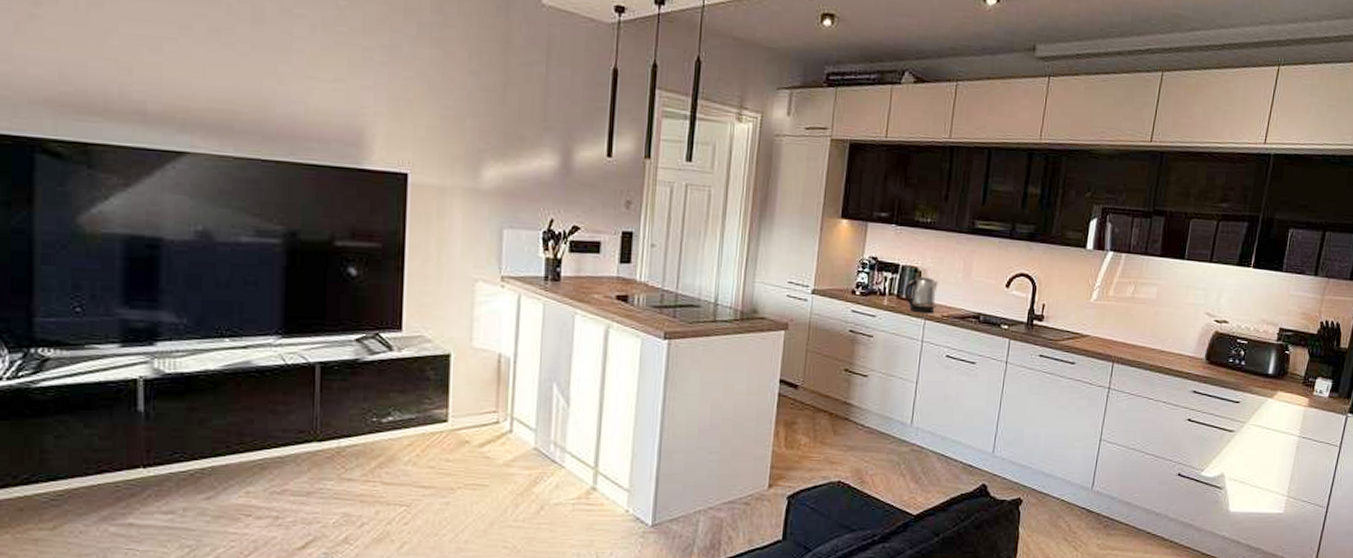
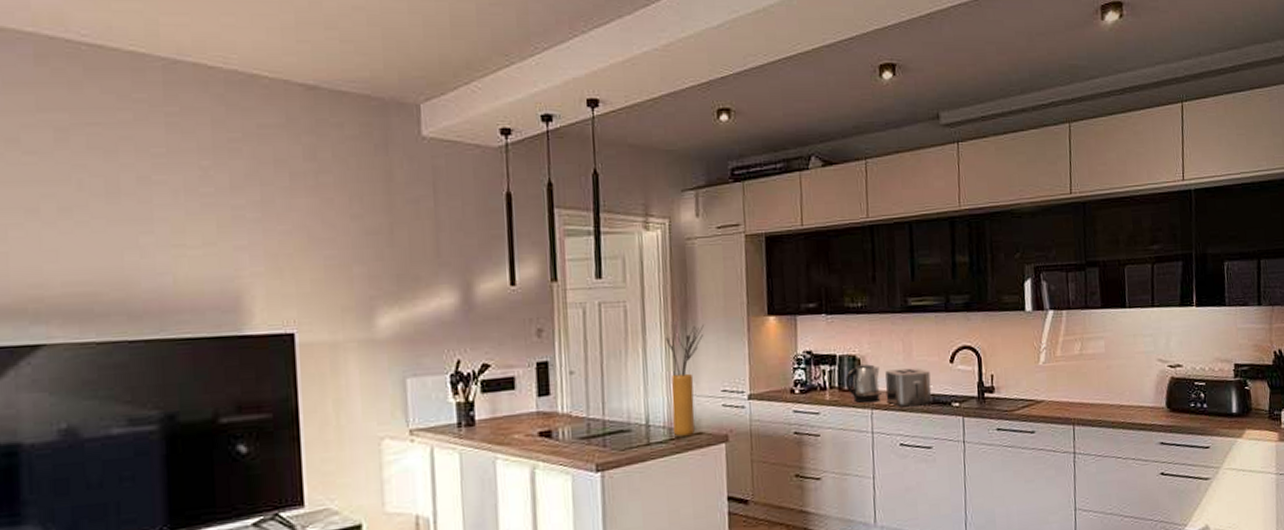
vase: none [738,212,780,319] -> present [666,320,704,437]
toaster: none [940,285,985,324] -> present [885,368,932,408]

